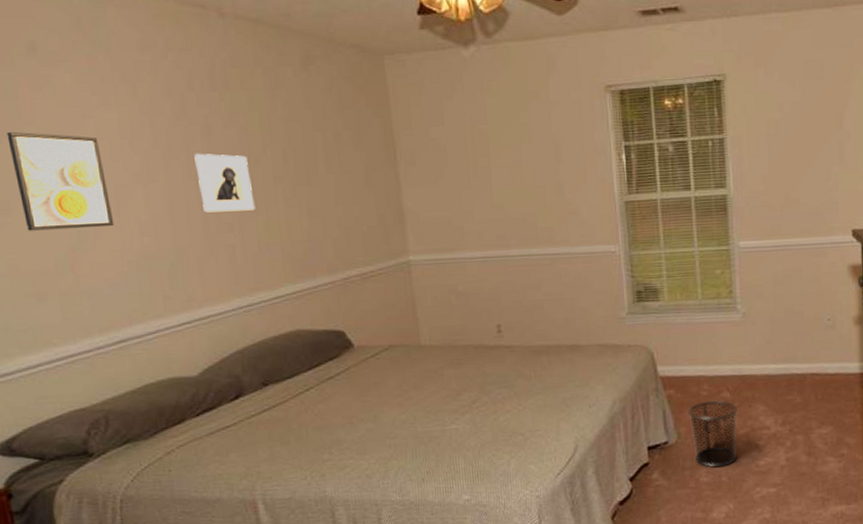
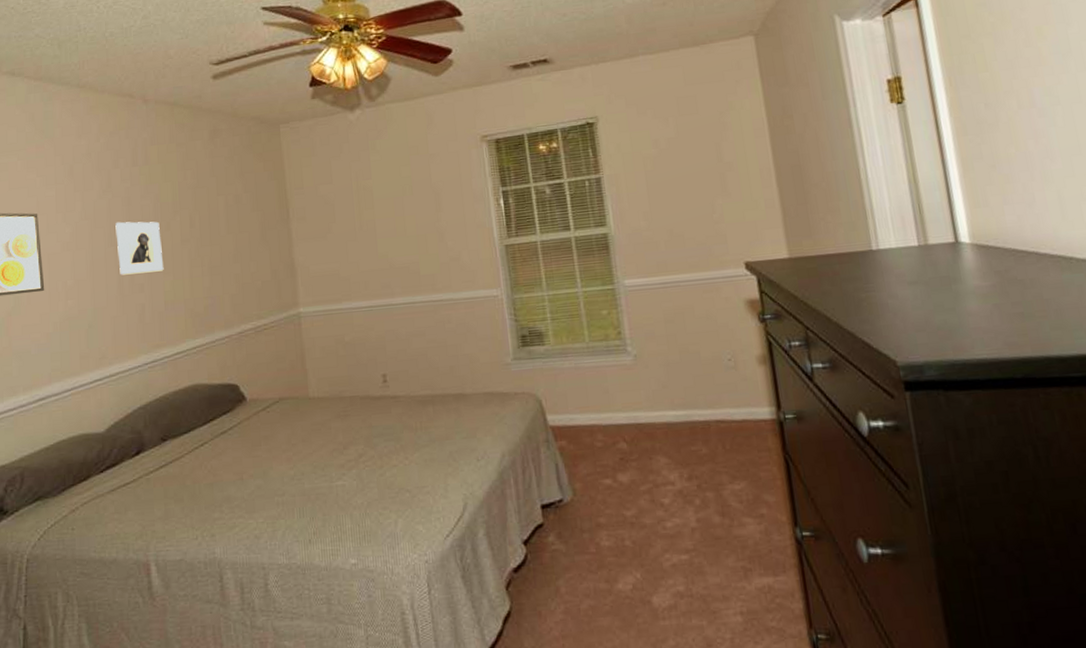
waste bin: present [687,400,738,467] -> none [582,451,640,530]

